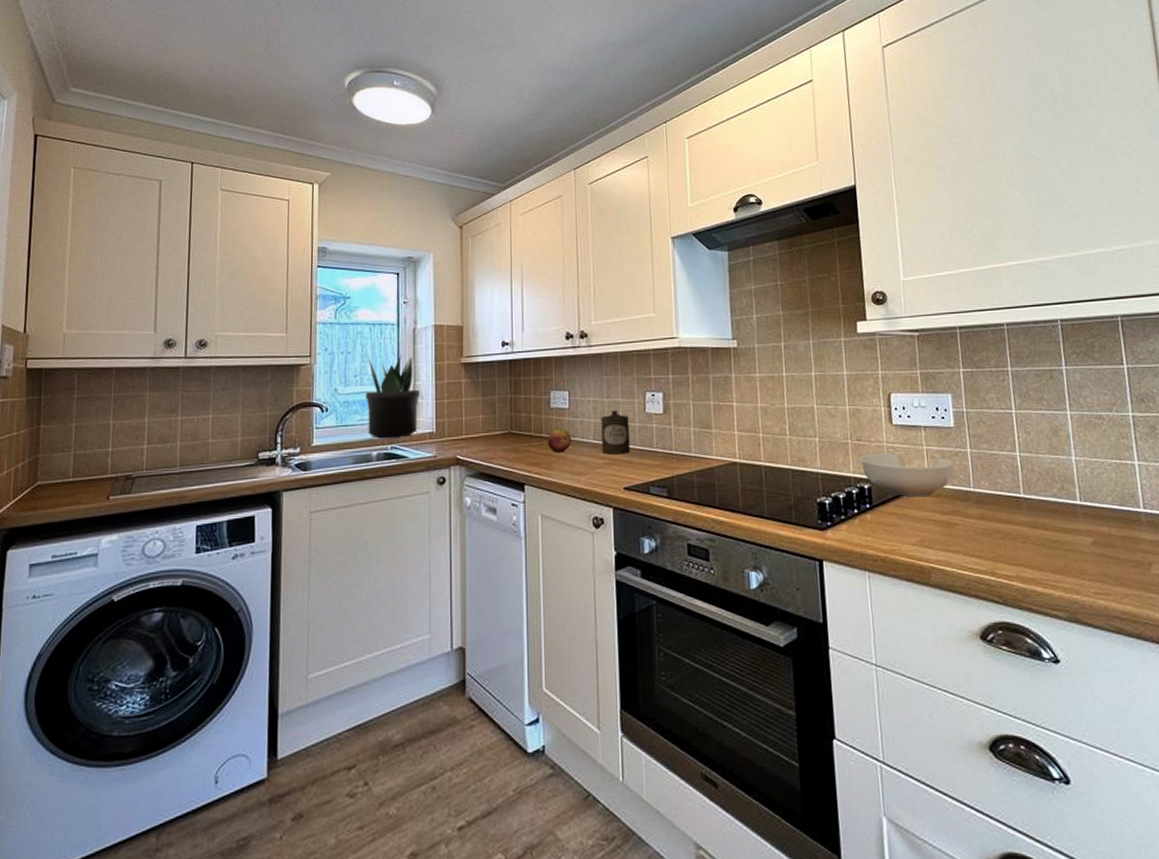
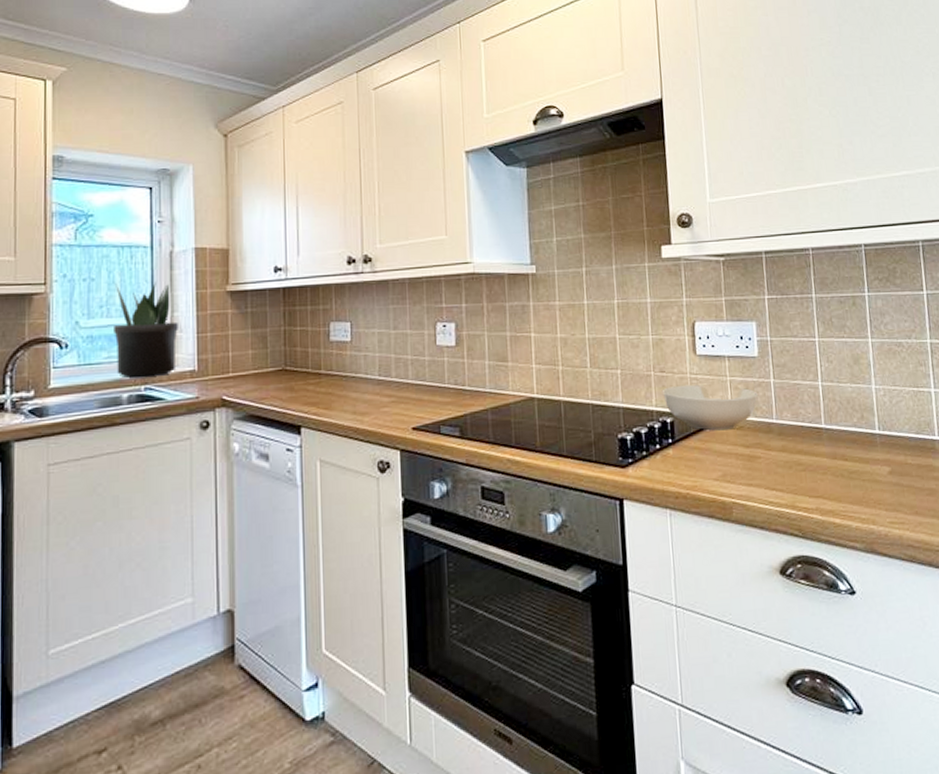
fruit: present [547,428,572,453] -> none [326,363,355,391]
canister: present [601,410,630,455] -> none [387,342,419,392]

